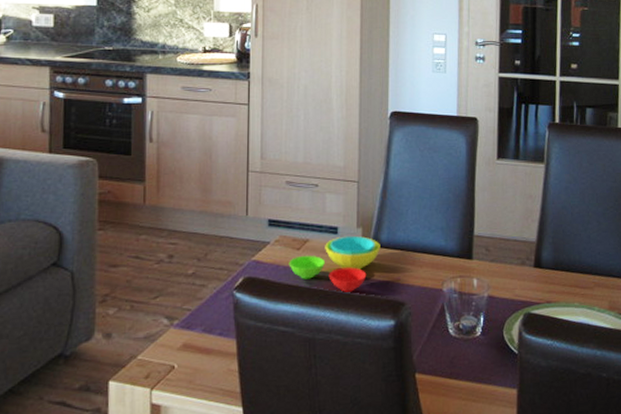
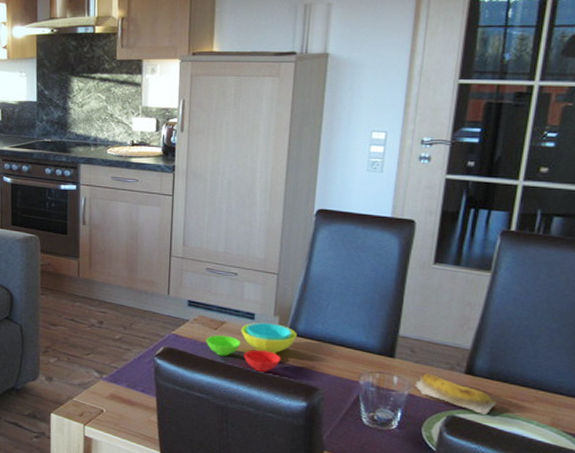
banana: none [493,272,565,307] -> present [414,373,499,414]

